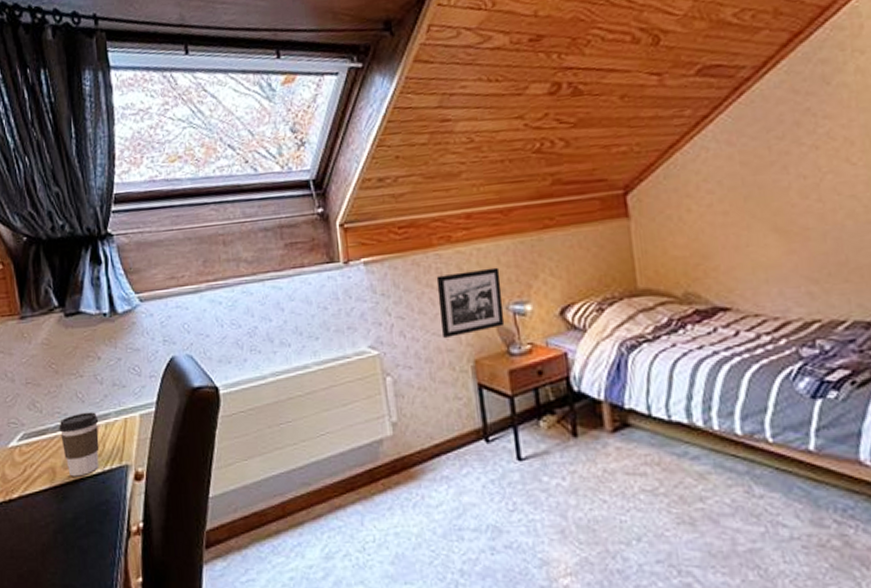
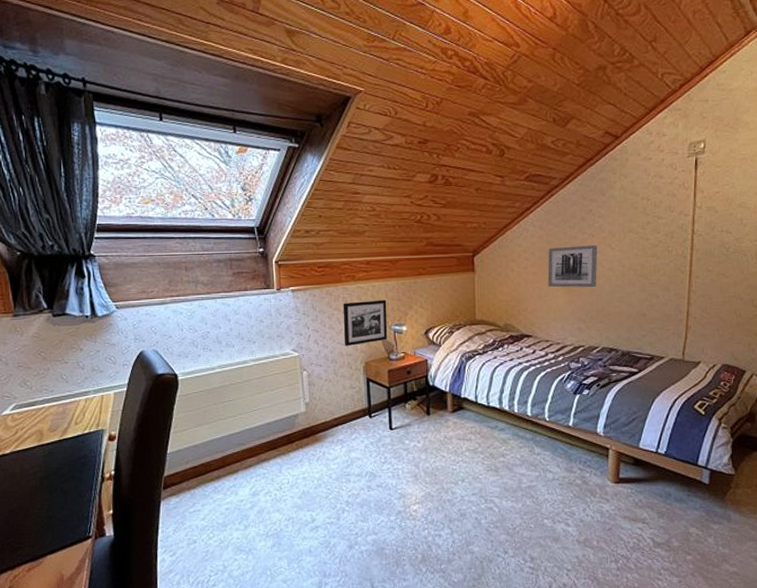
coffee cup: present [59,412,99,477] -> none [46,390,80,438]
wall art: none [744,161,832,232] -> present [548,245,598,288]

